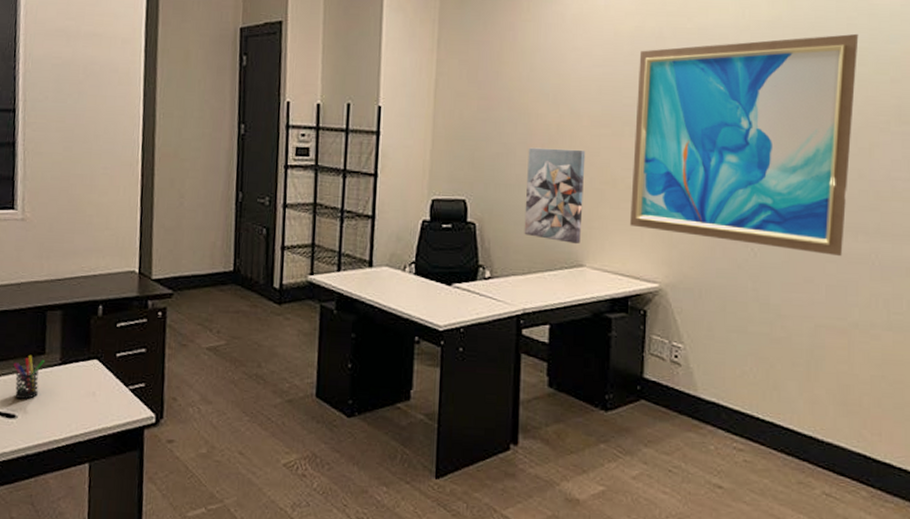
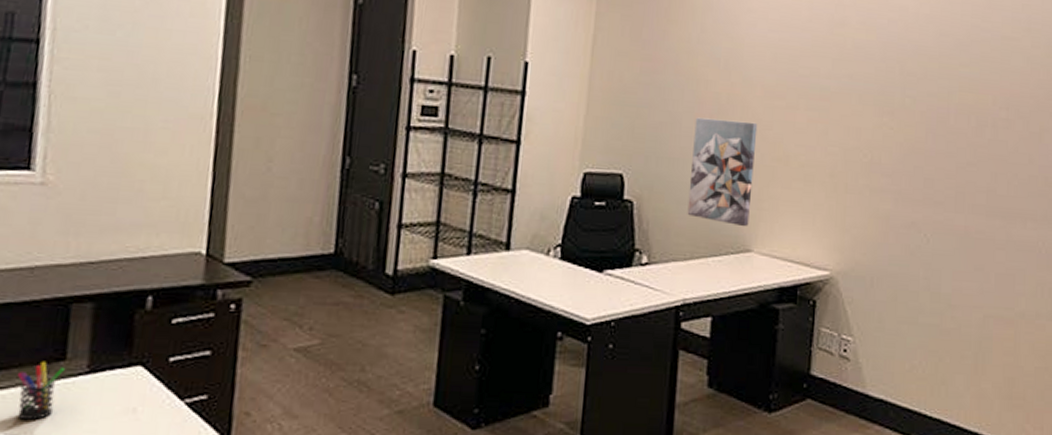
wall art: present [630,33,859,257] -> none [802,14,1033,244]

